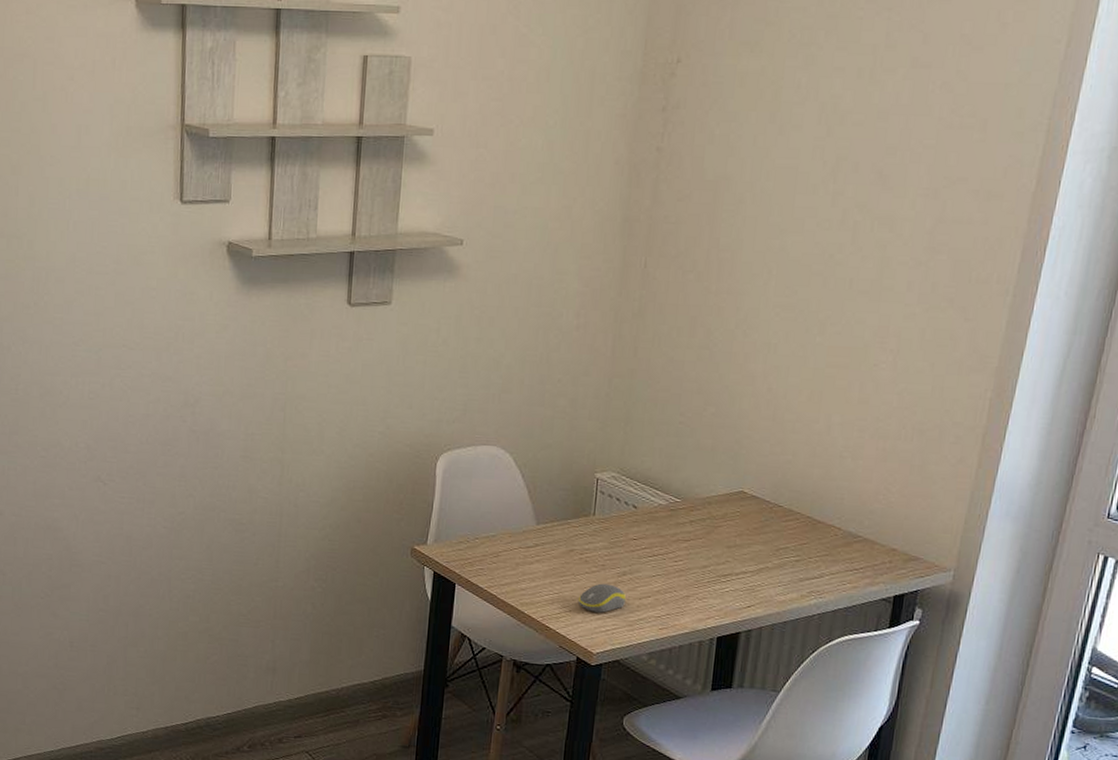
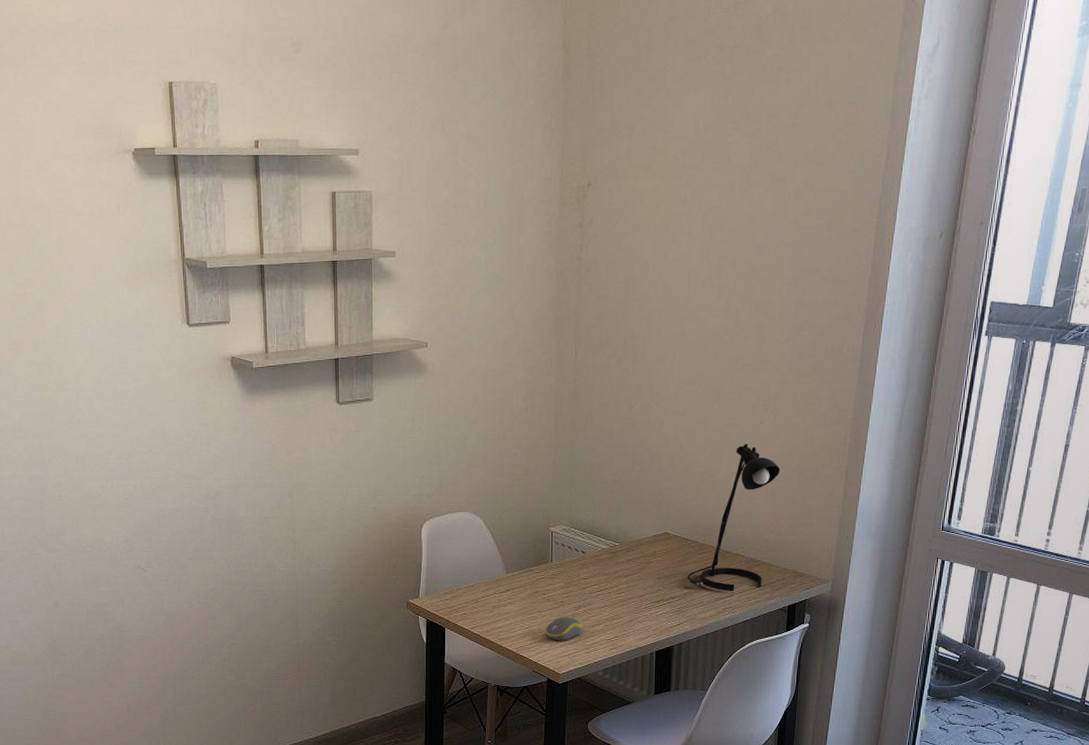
desk lamp: none [764,388,897,572] -> present [687,443,781,592]

